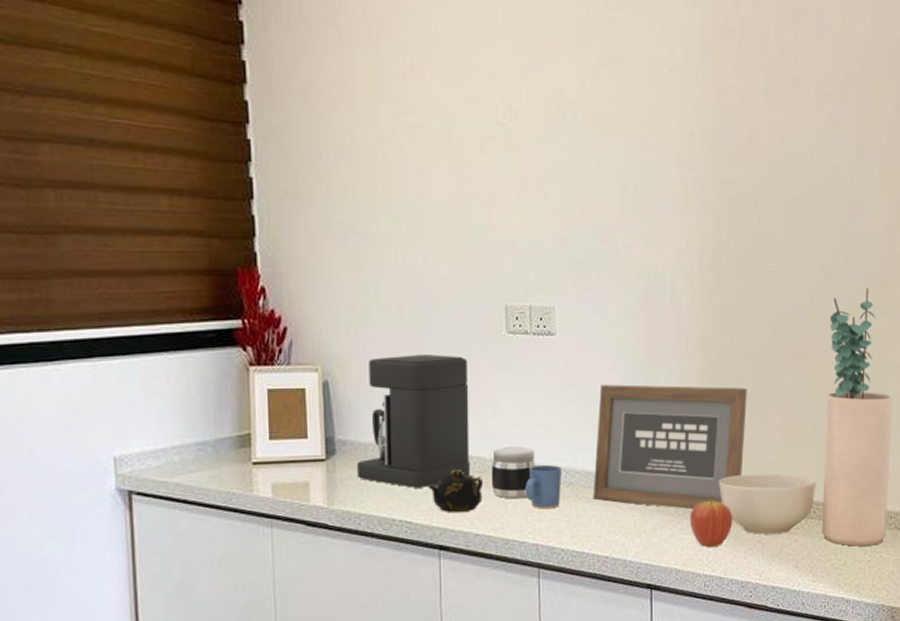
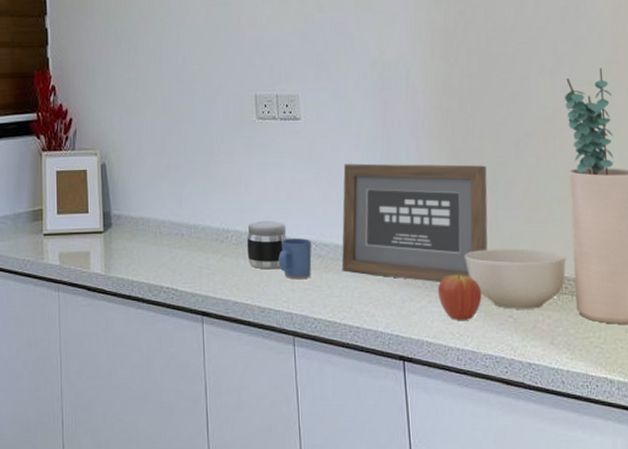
coffee maker: present [357,355,470,488] -> none [130,139,228,258]
teapot: present [429,468,483,513] -> none [192,241,240,282]

